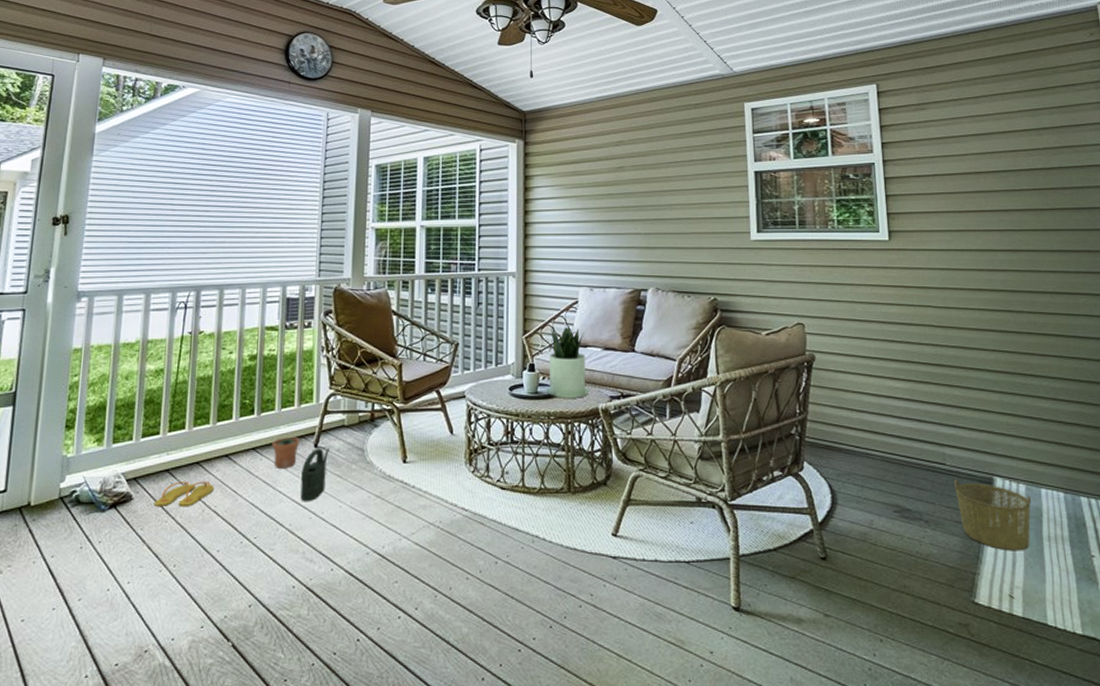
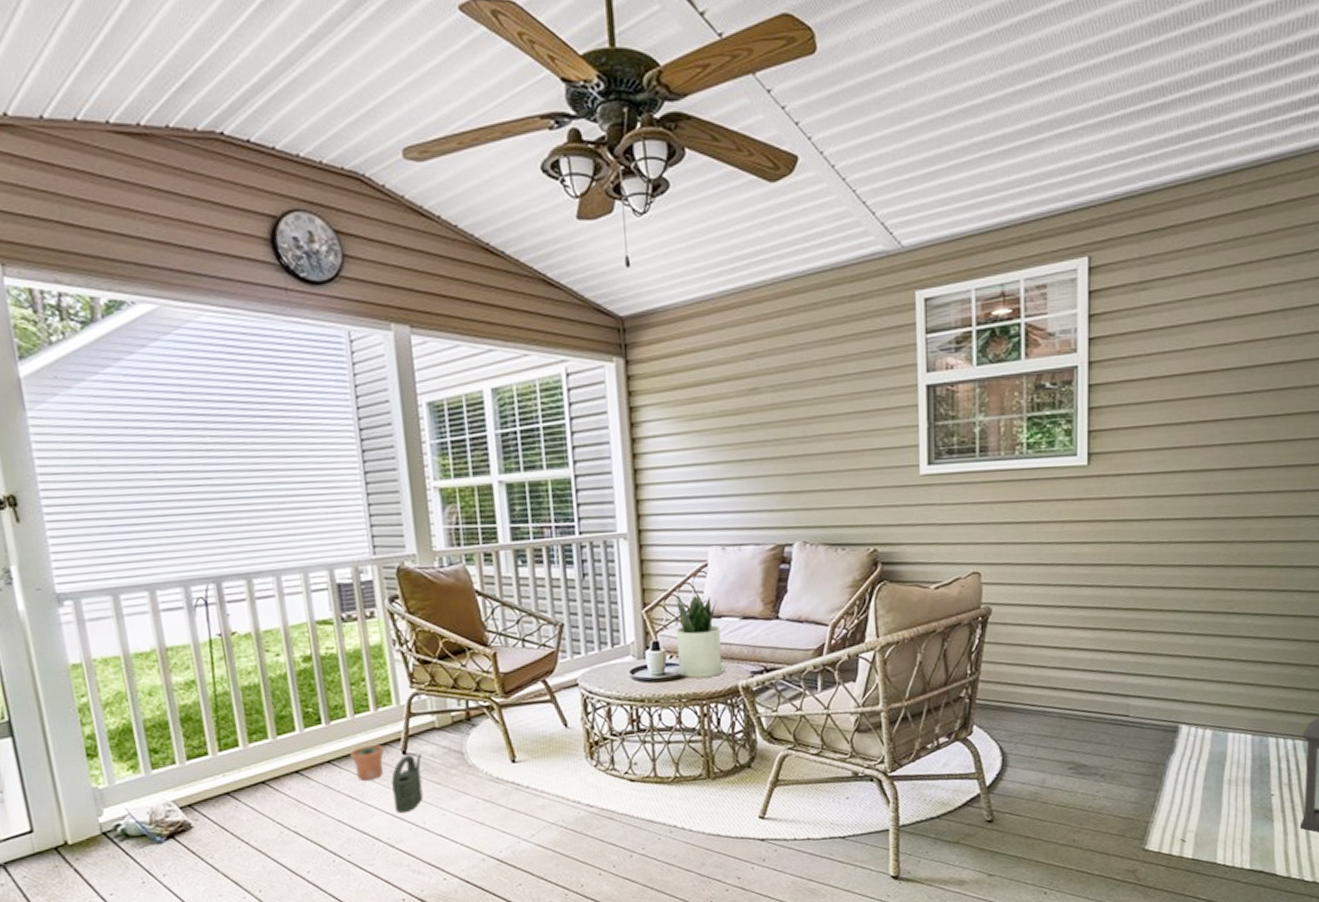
flip-flop: present [153,481,214,506] -> none [219,801,290,833]
basket: present [954,479,1031,551] -> none [1136,730,1216,797]

